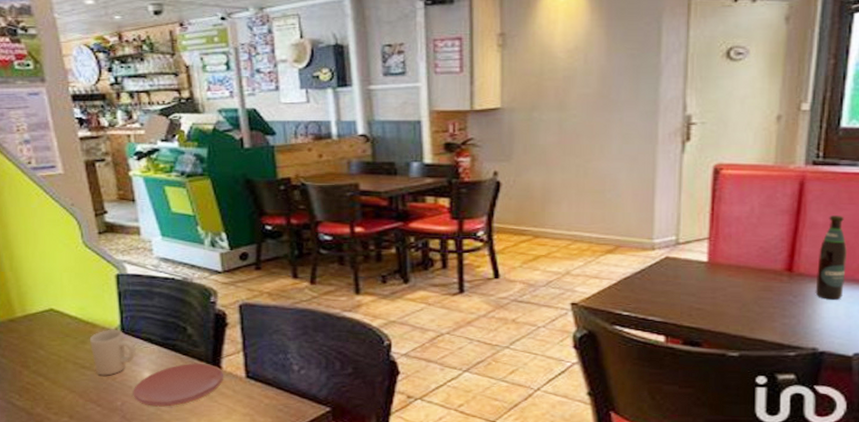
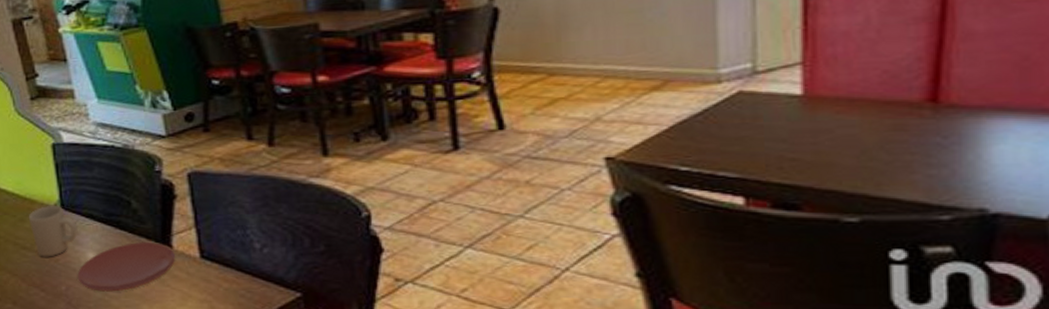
bottle: present [815,215,848,300] -> none [978,19,1030,140]

